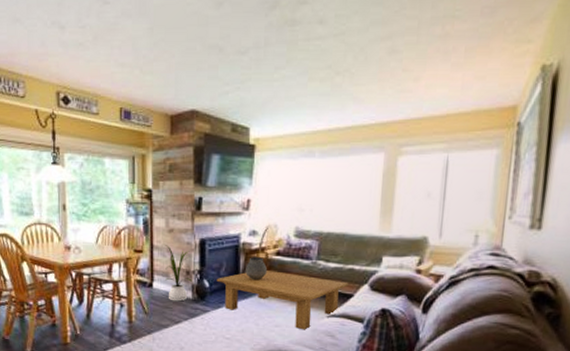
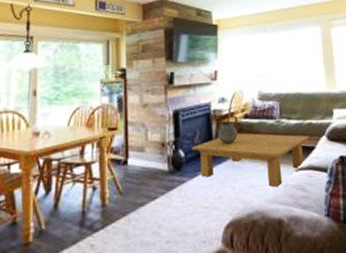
house plant: present [164,244,192,302] -> none [139,119,167,176]

